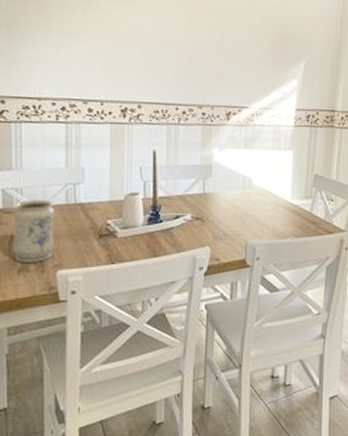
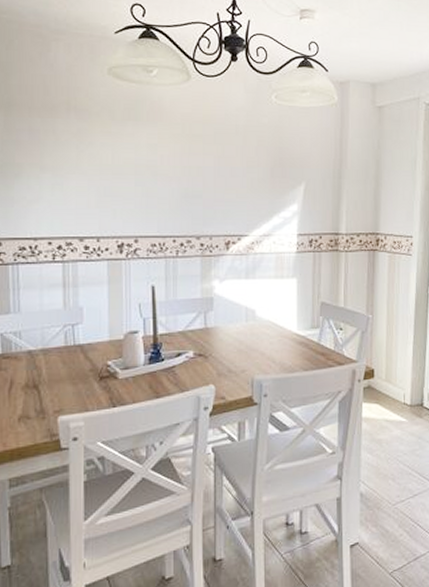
vase: present [12,200,55,262] -> none [12,343,55,409]

